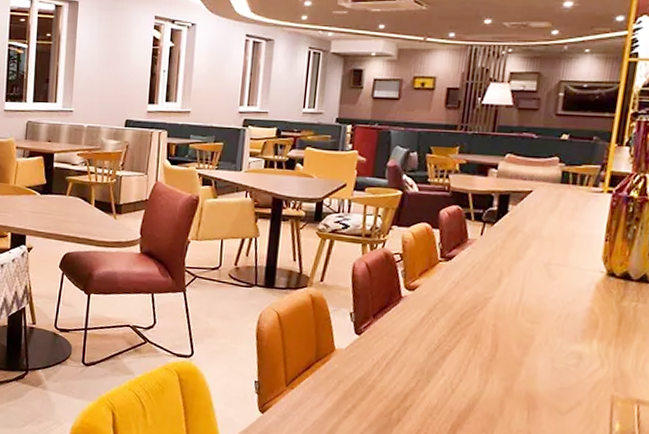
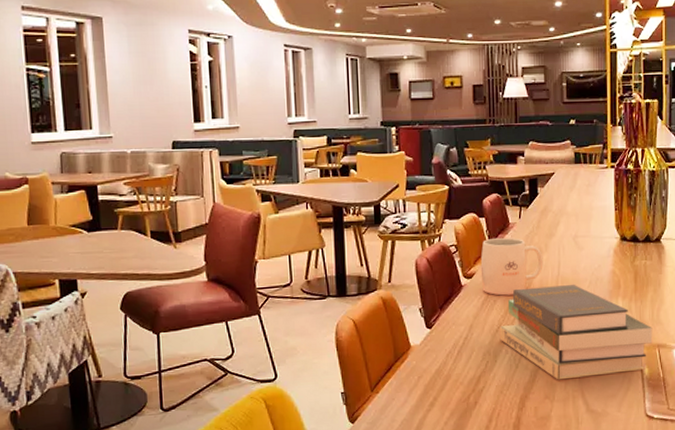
mug: none [424,252,504,316] -> present [480,237,543,296]
books: none [437,310,634,425] -> present [499,285,653,380]

